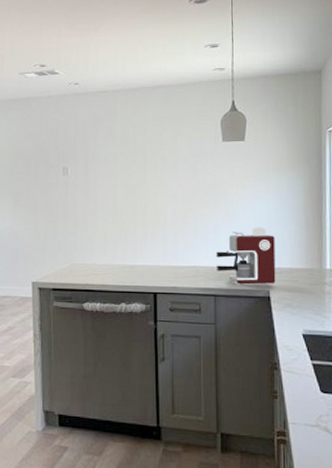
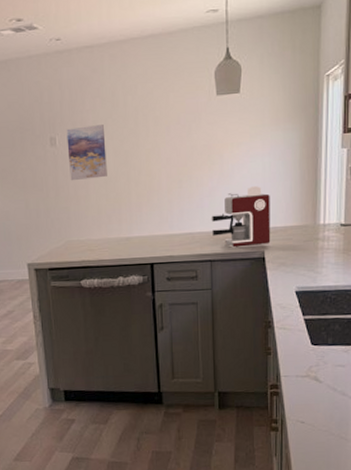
wall art: none [78,159,115,207] -> present [66,125,107,180]

